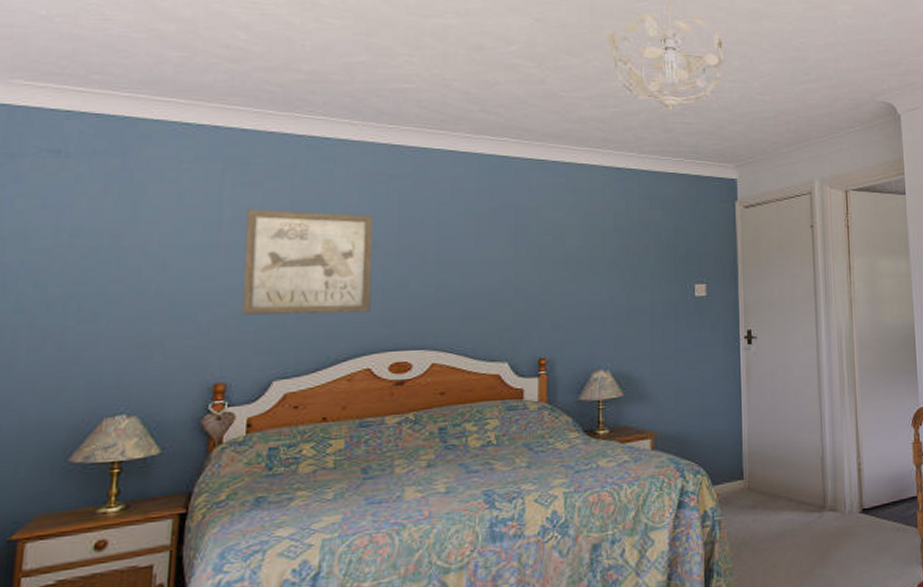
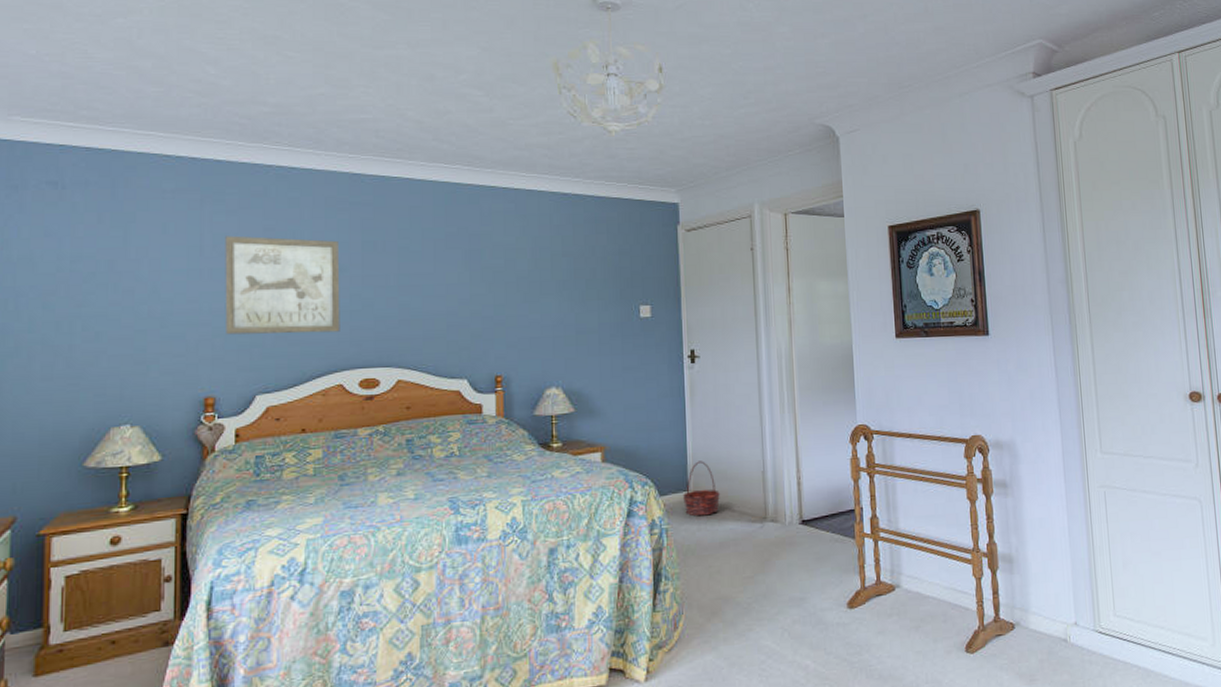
basket: none [738,447,778,507] -> present [683,461,721,516]

